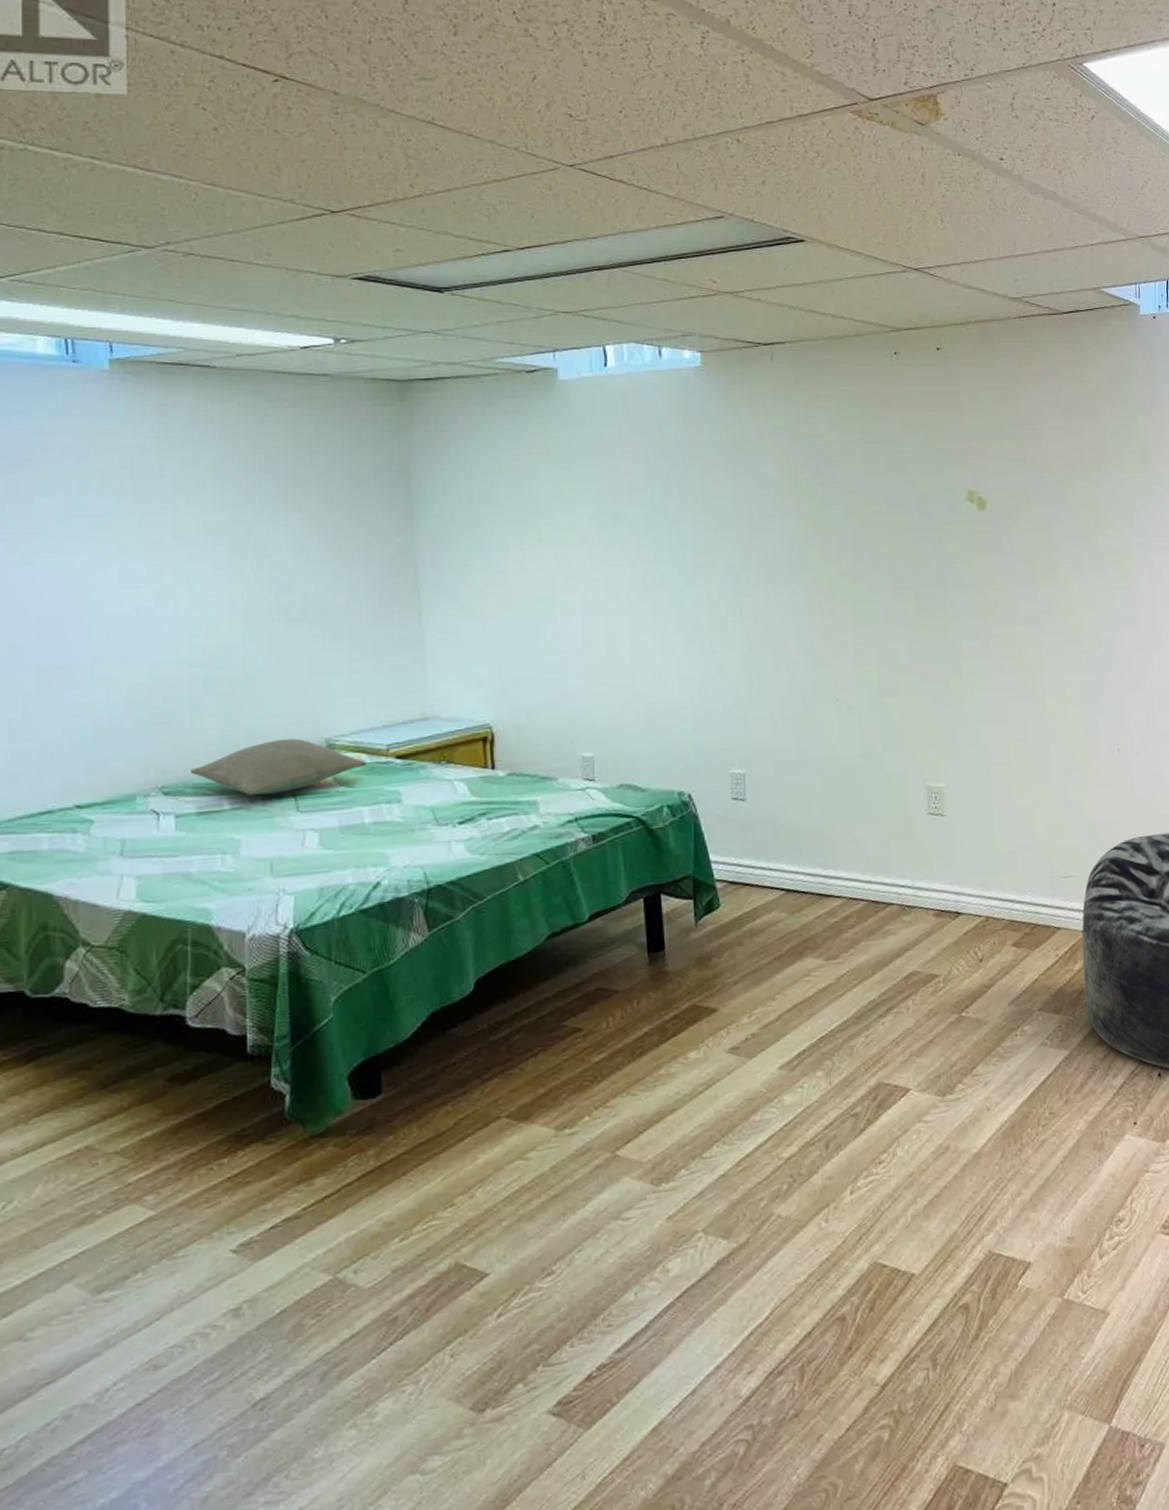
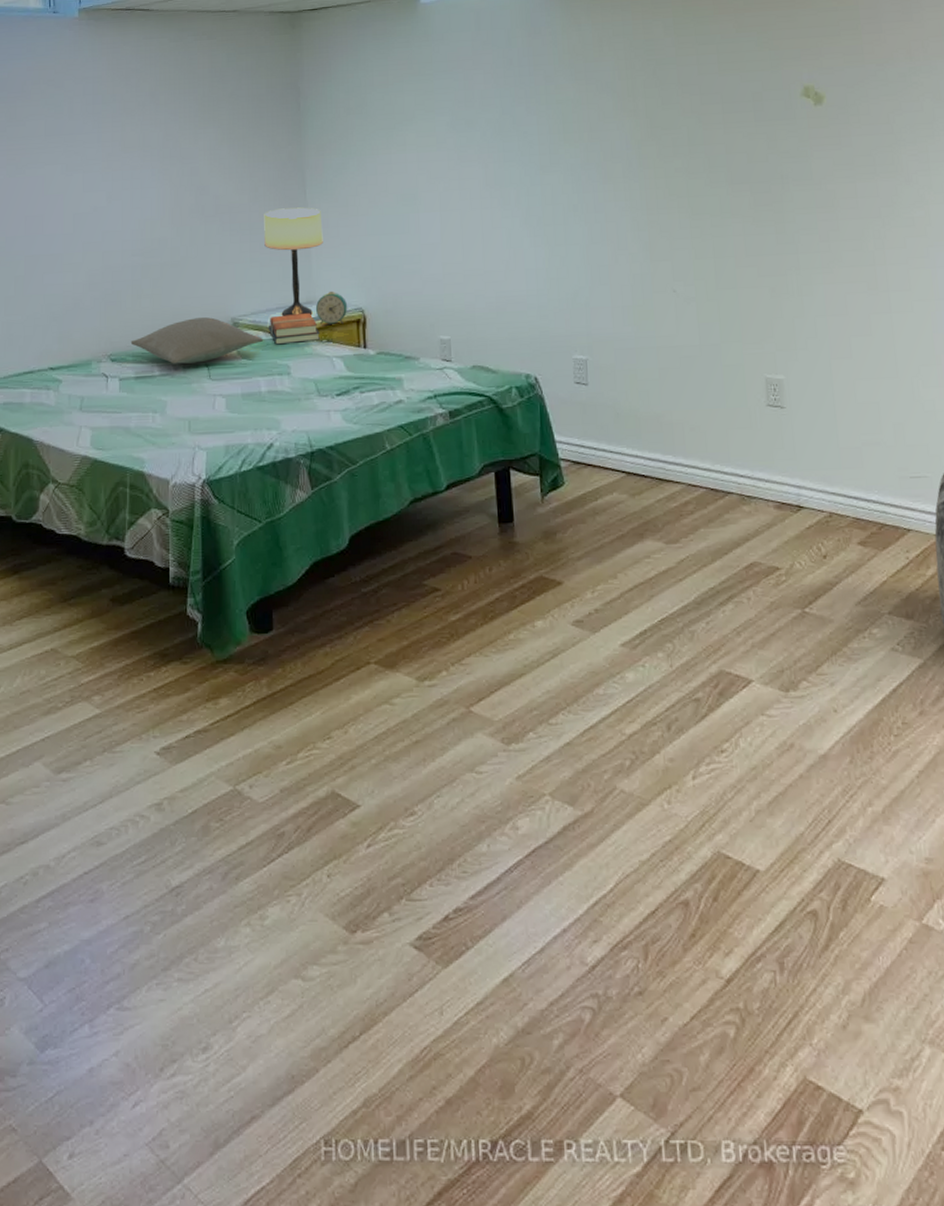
table lamp: none [366,609,441,735] -> present [264,207,323,316]
books: none [372,730,438,769] -> present [268,312,320,345]
alarm clock: none [432,705,472,744] -> present [315,290,348,325]

